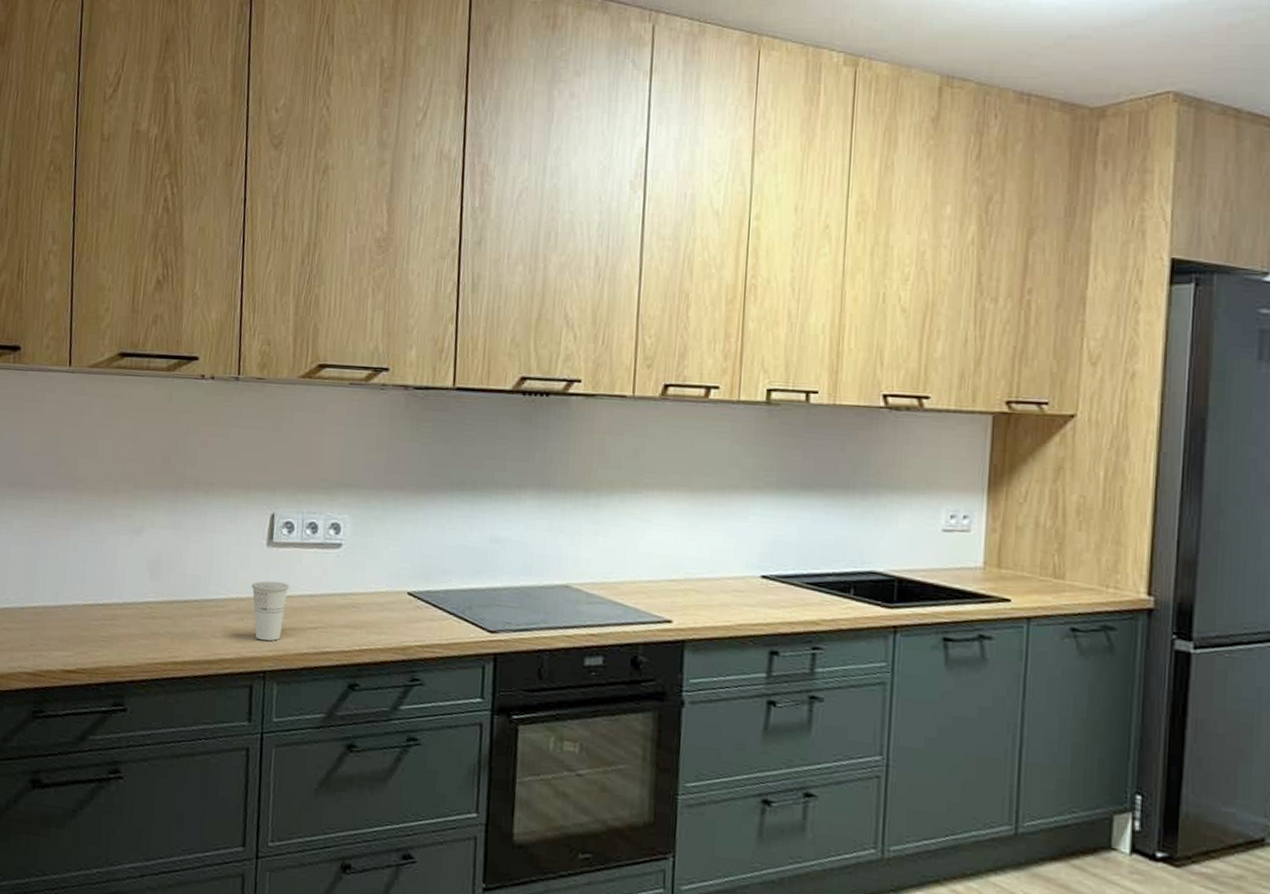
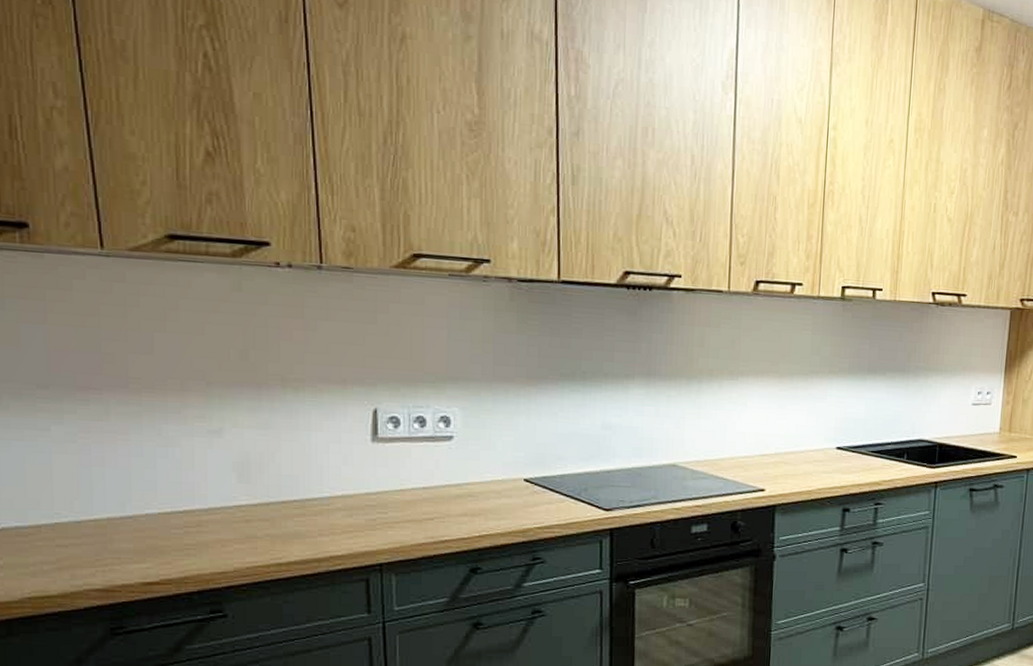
cup: present [251,581,290,641] -> none [357,476,401,535]

